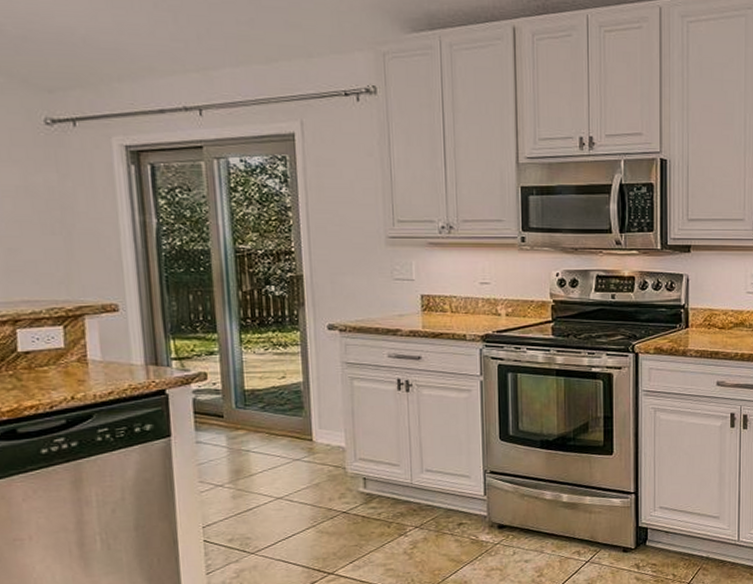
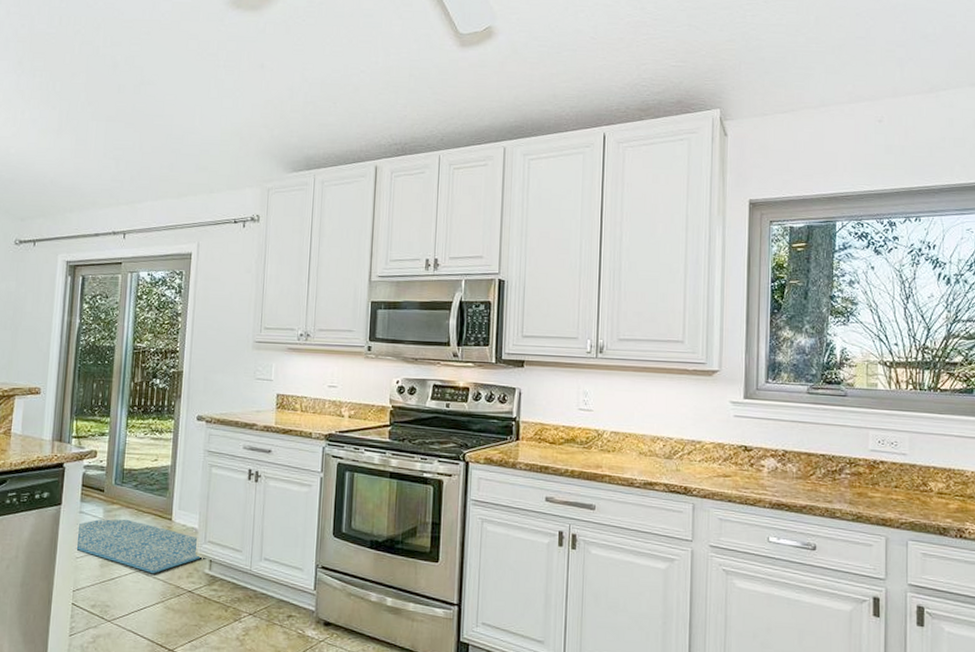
rug: none [195,444,352,500] -> present [77,519,200,574]

